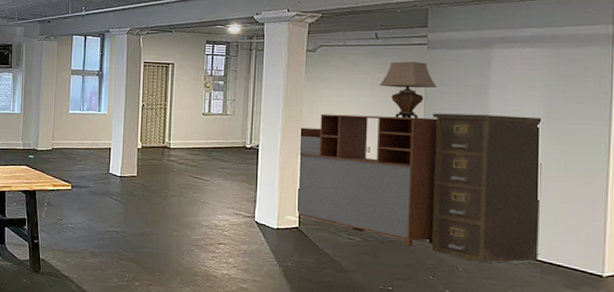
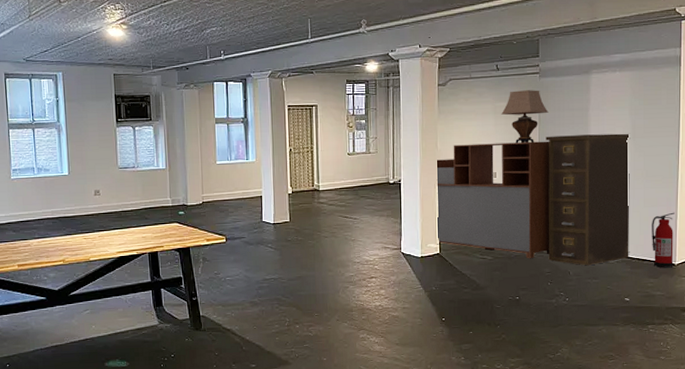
fire extinguisher: none [570,213,603,280] -> present [652,212,675,268]

